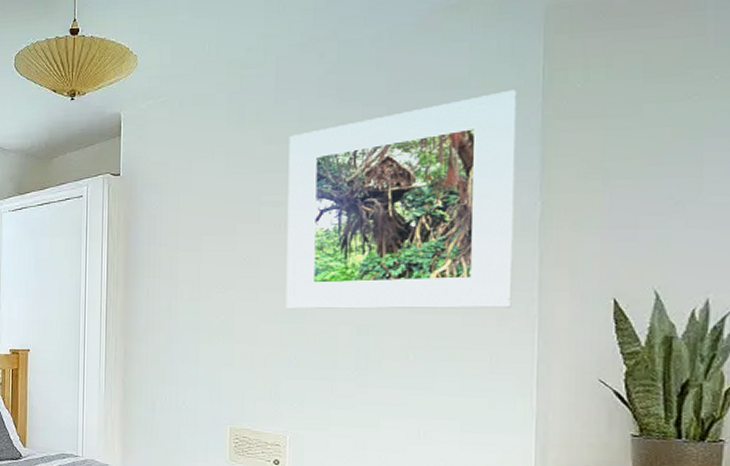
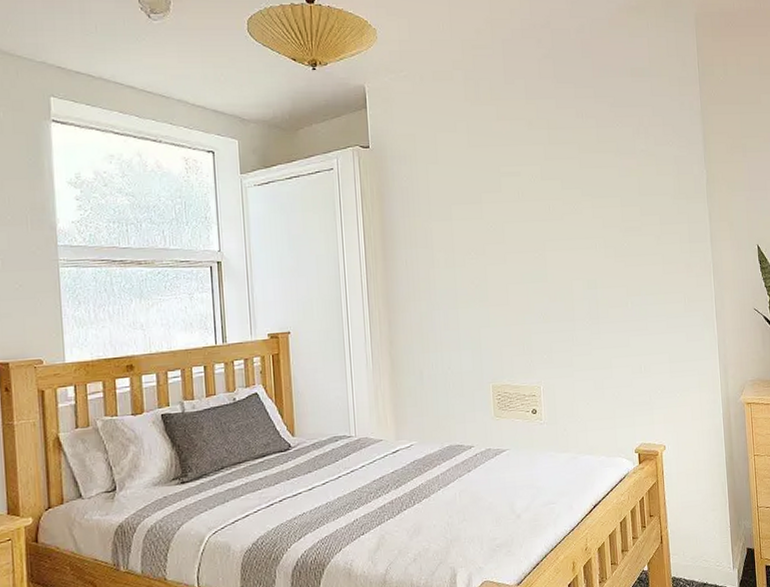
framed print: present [285,89,517,310] -> none [519,79,695,271]

